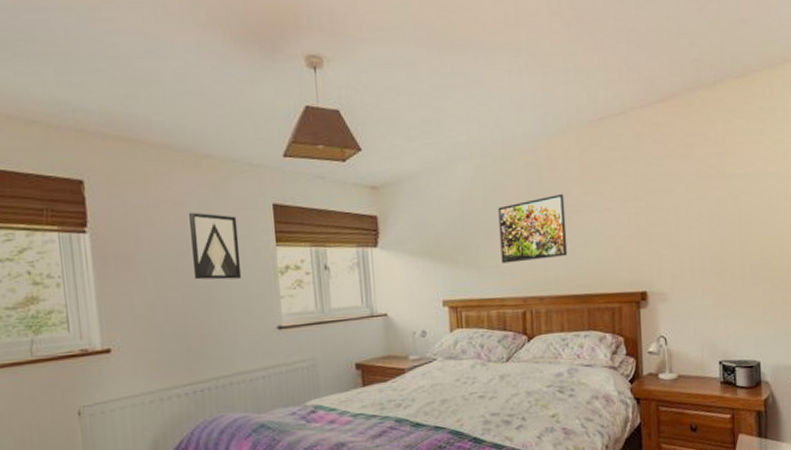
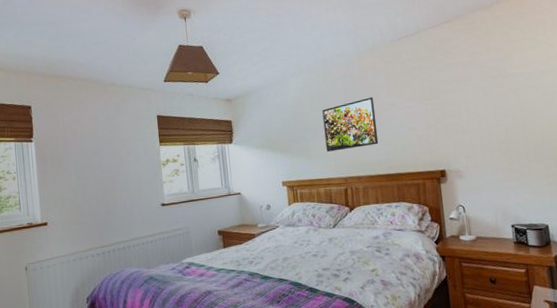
wall art: present [189,212,242,280] -> none [100,124,136,172]

